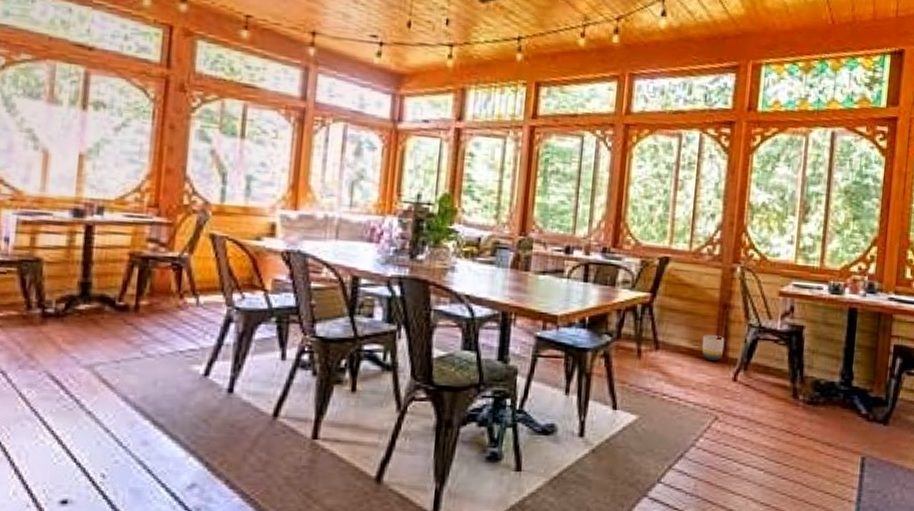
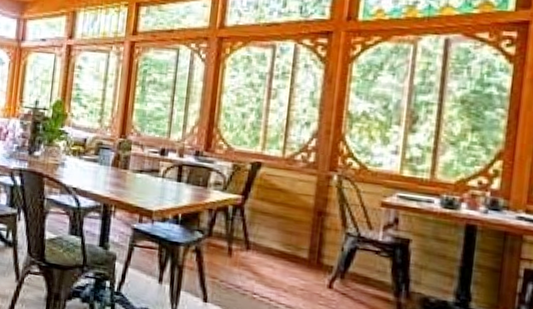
planter: present [701,334,725,361] -> none [294,239,320,266]

